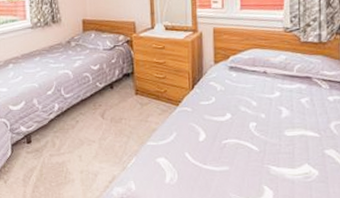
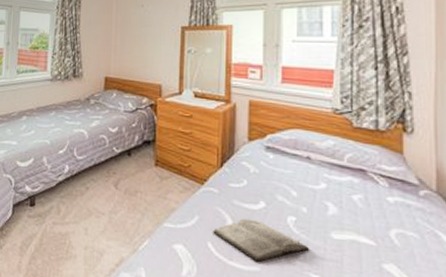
diary: none [189,129,269,162] -> present [213,218,310,262]

